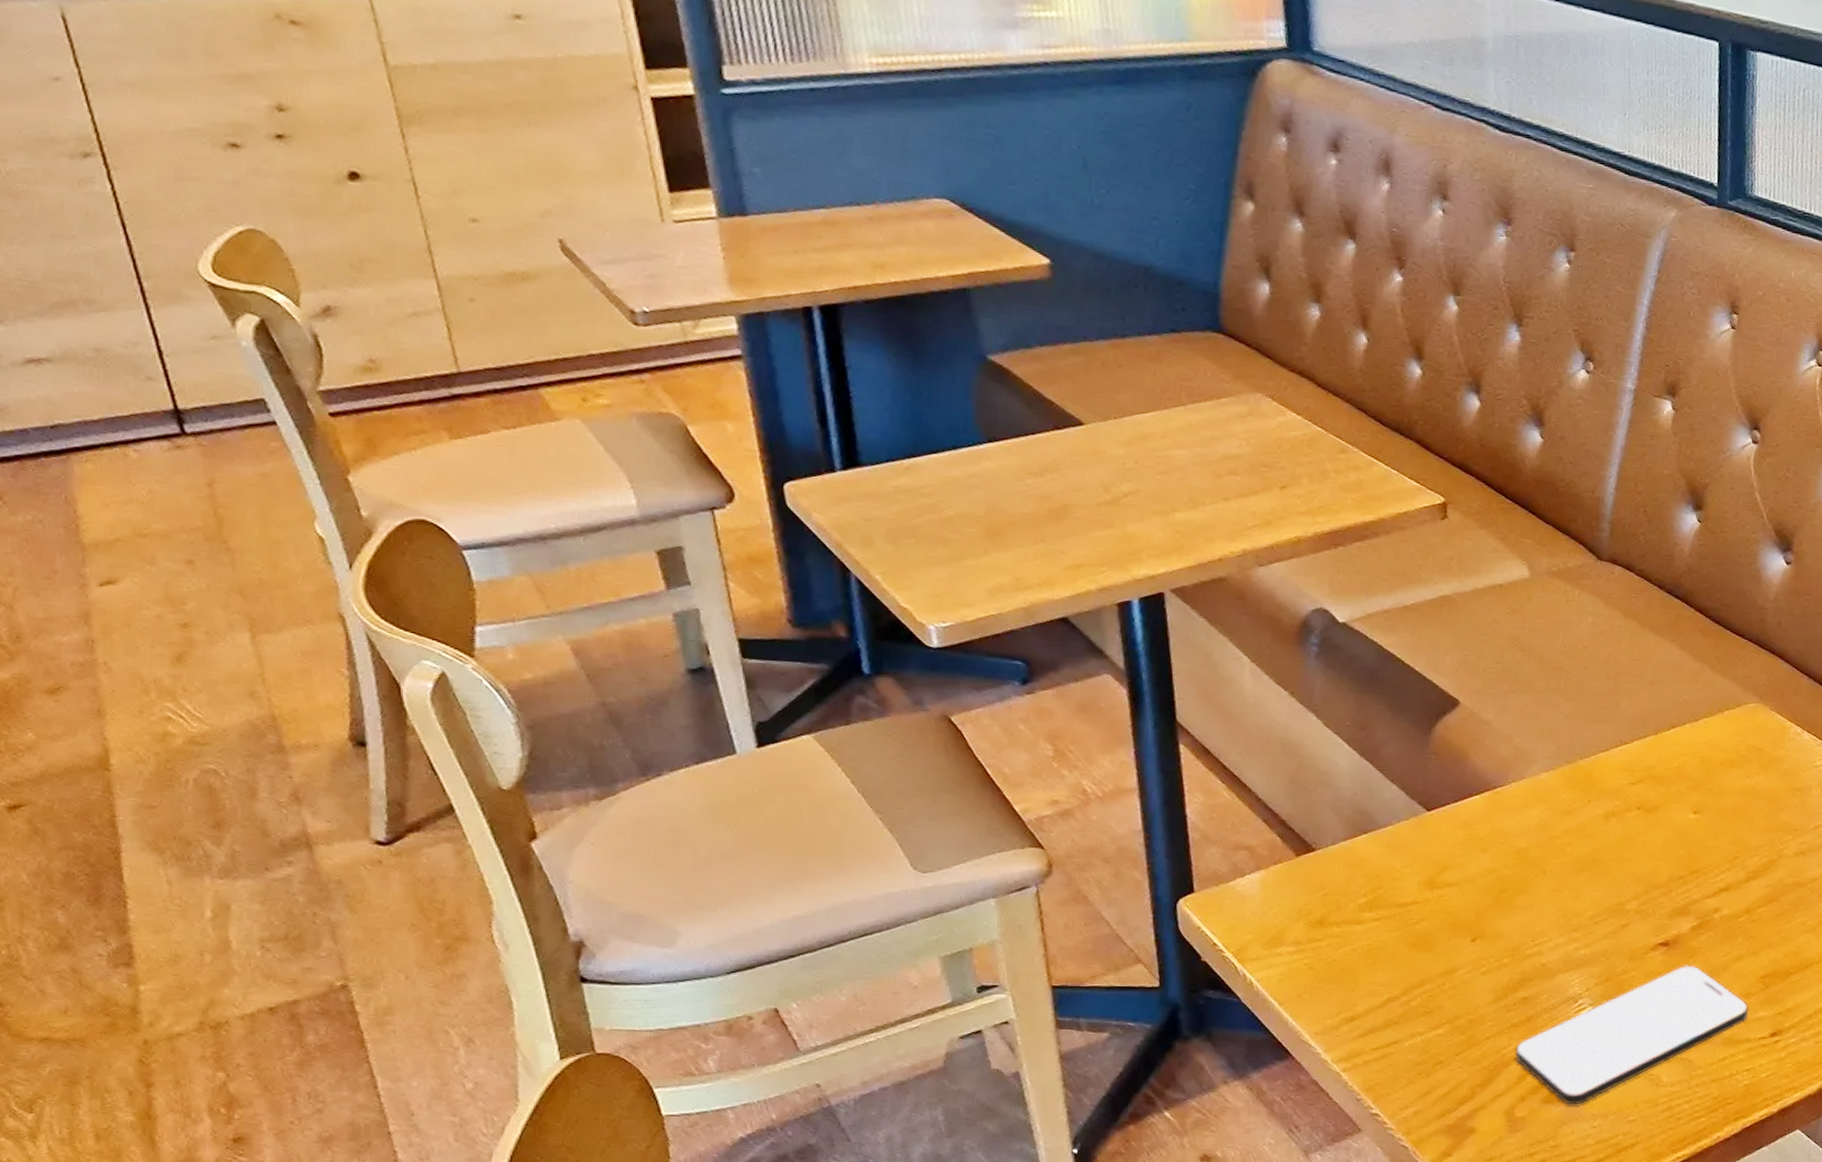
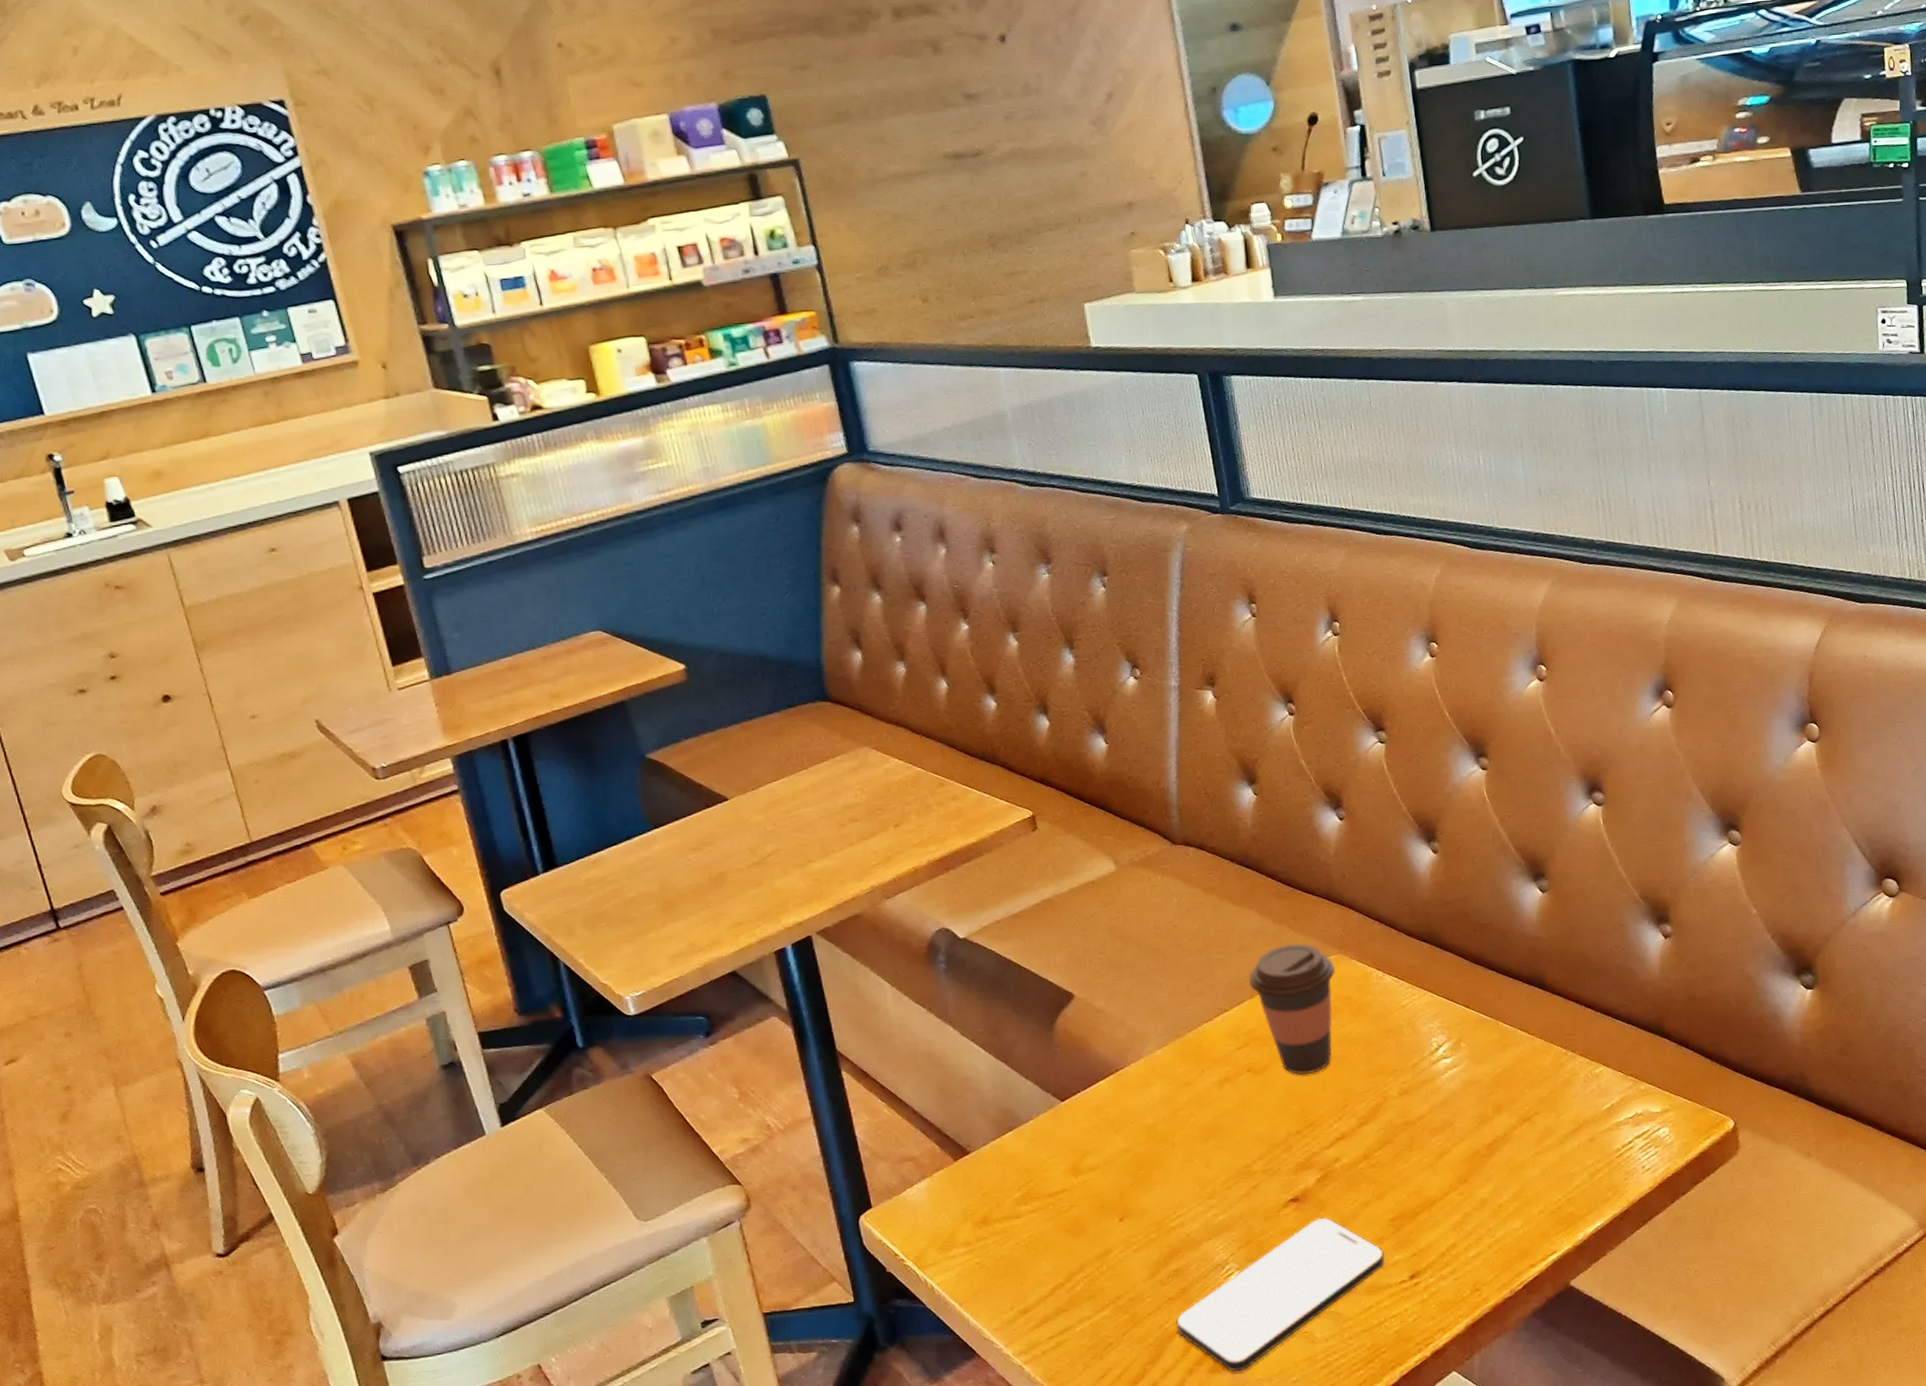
coffee cup: none [1656,684,1752,821] -> present [1249,943,1336,1076]

